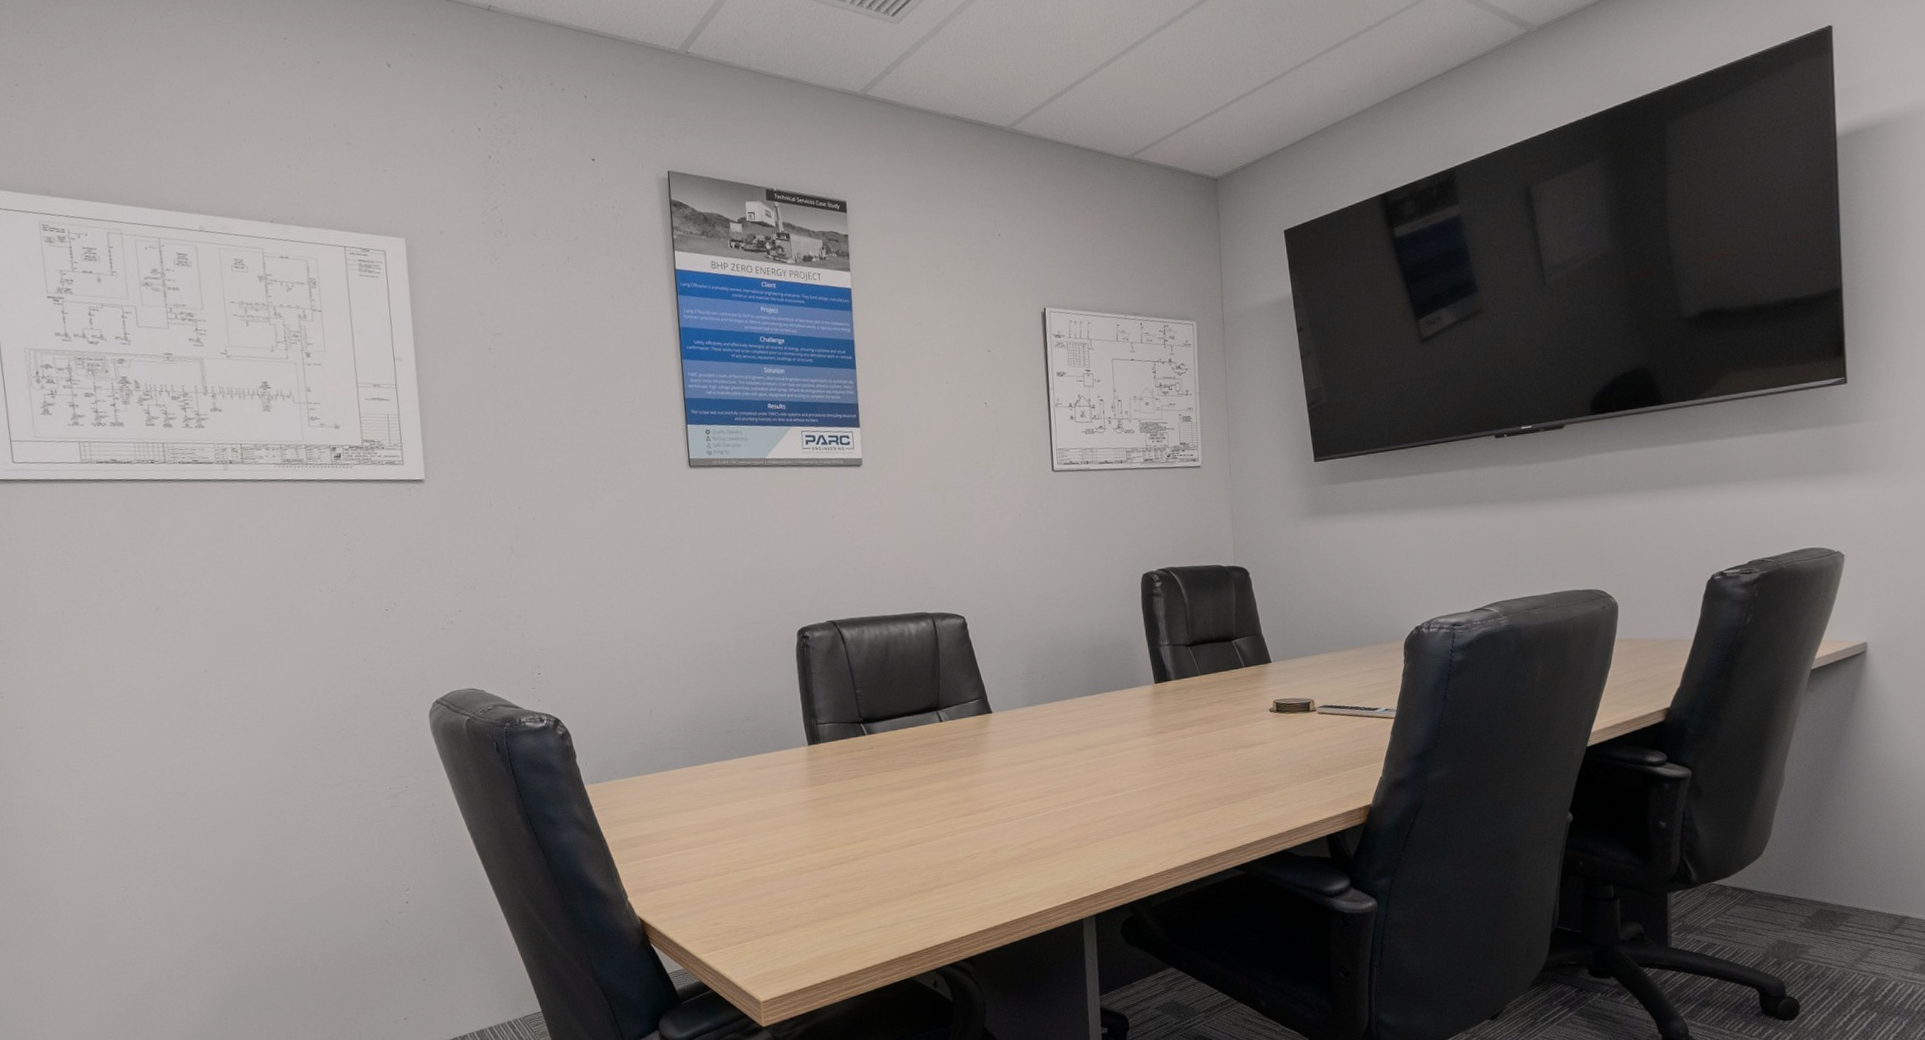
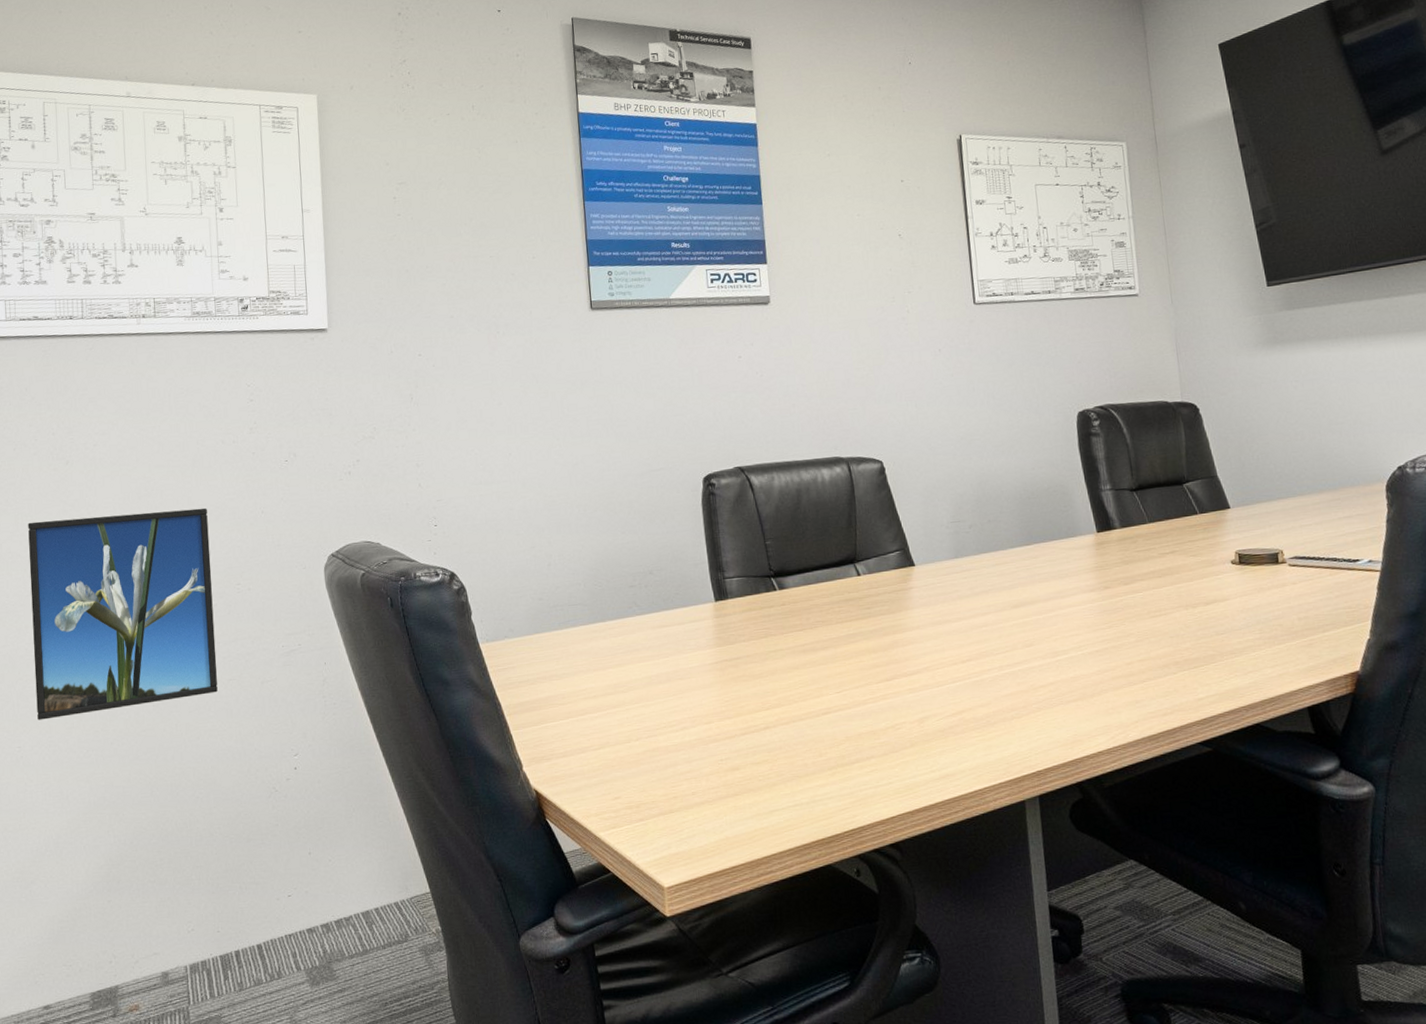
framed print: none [119,655,326,861] -> present [28,507,218,720]

